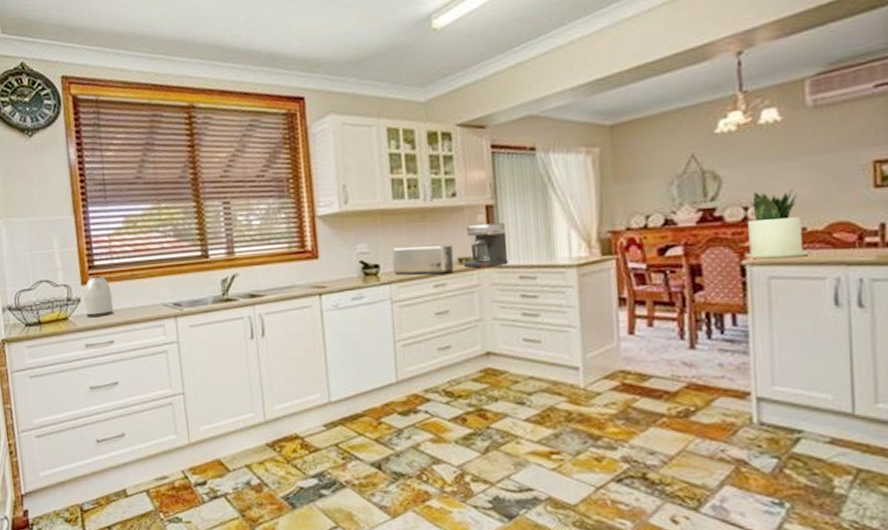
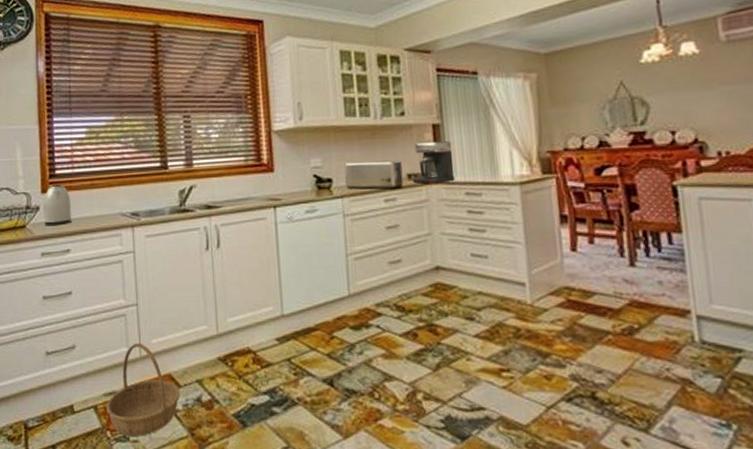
basket: none [158,430,230,517] -> present [106,342,180,436]
planter: present [744,188,810,260] -> none [675,115,735,181]

